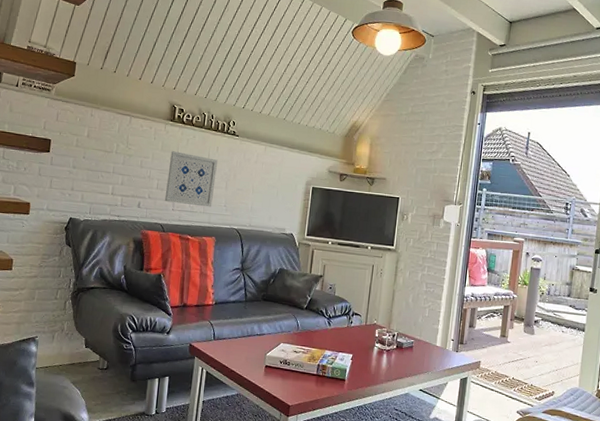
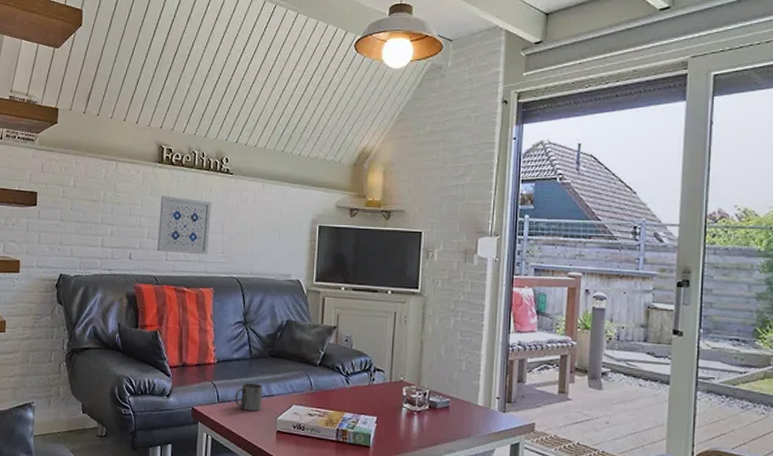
mug: none [229,323,255,348] -> present [235,383,263,412]

